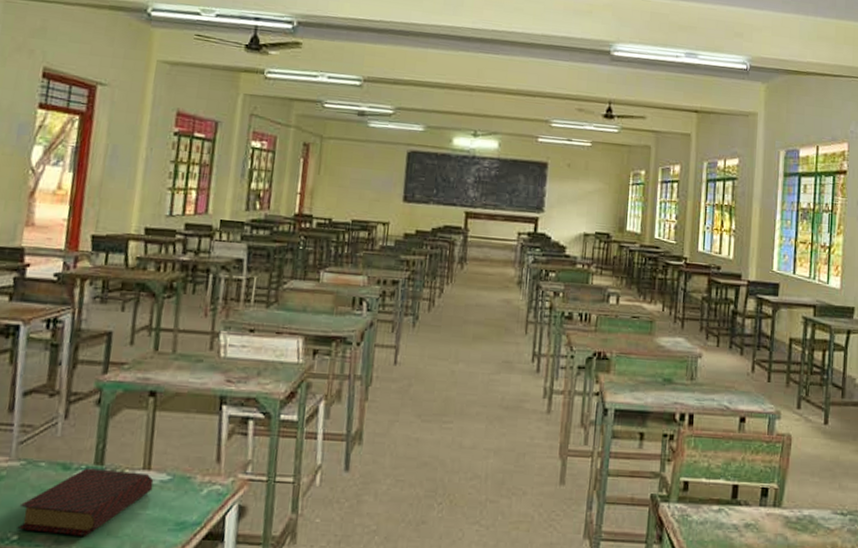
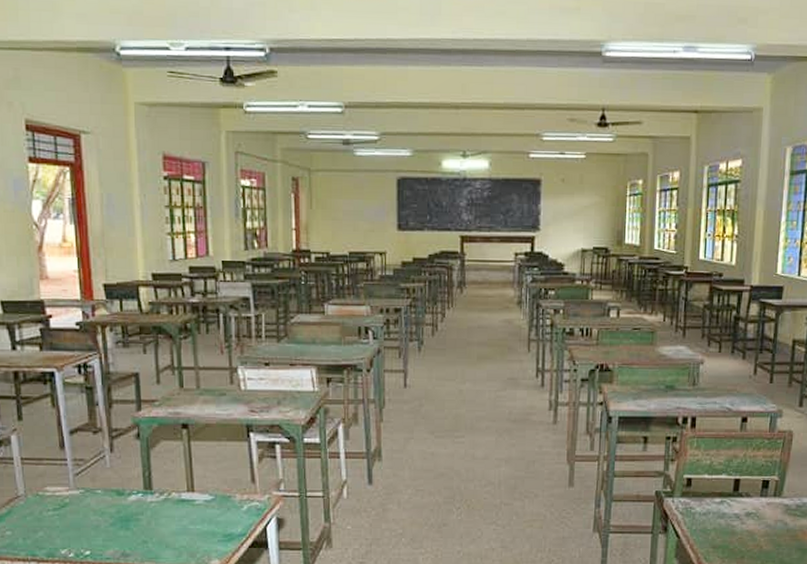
book: present [17,468,154,536] -> none [86,493,199,549]

